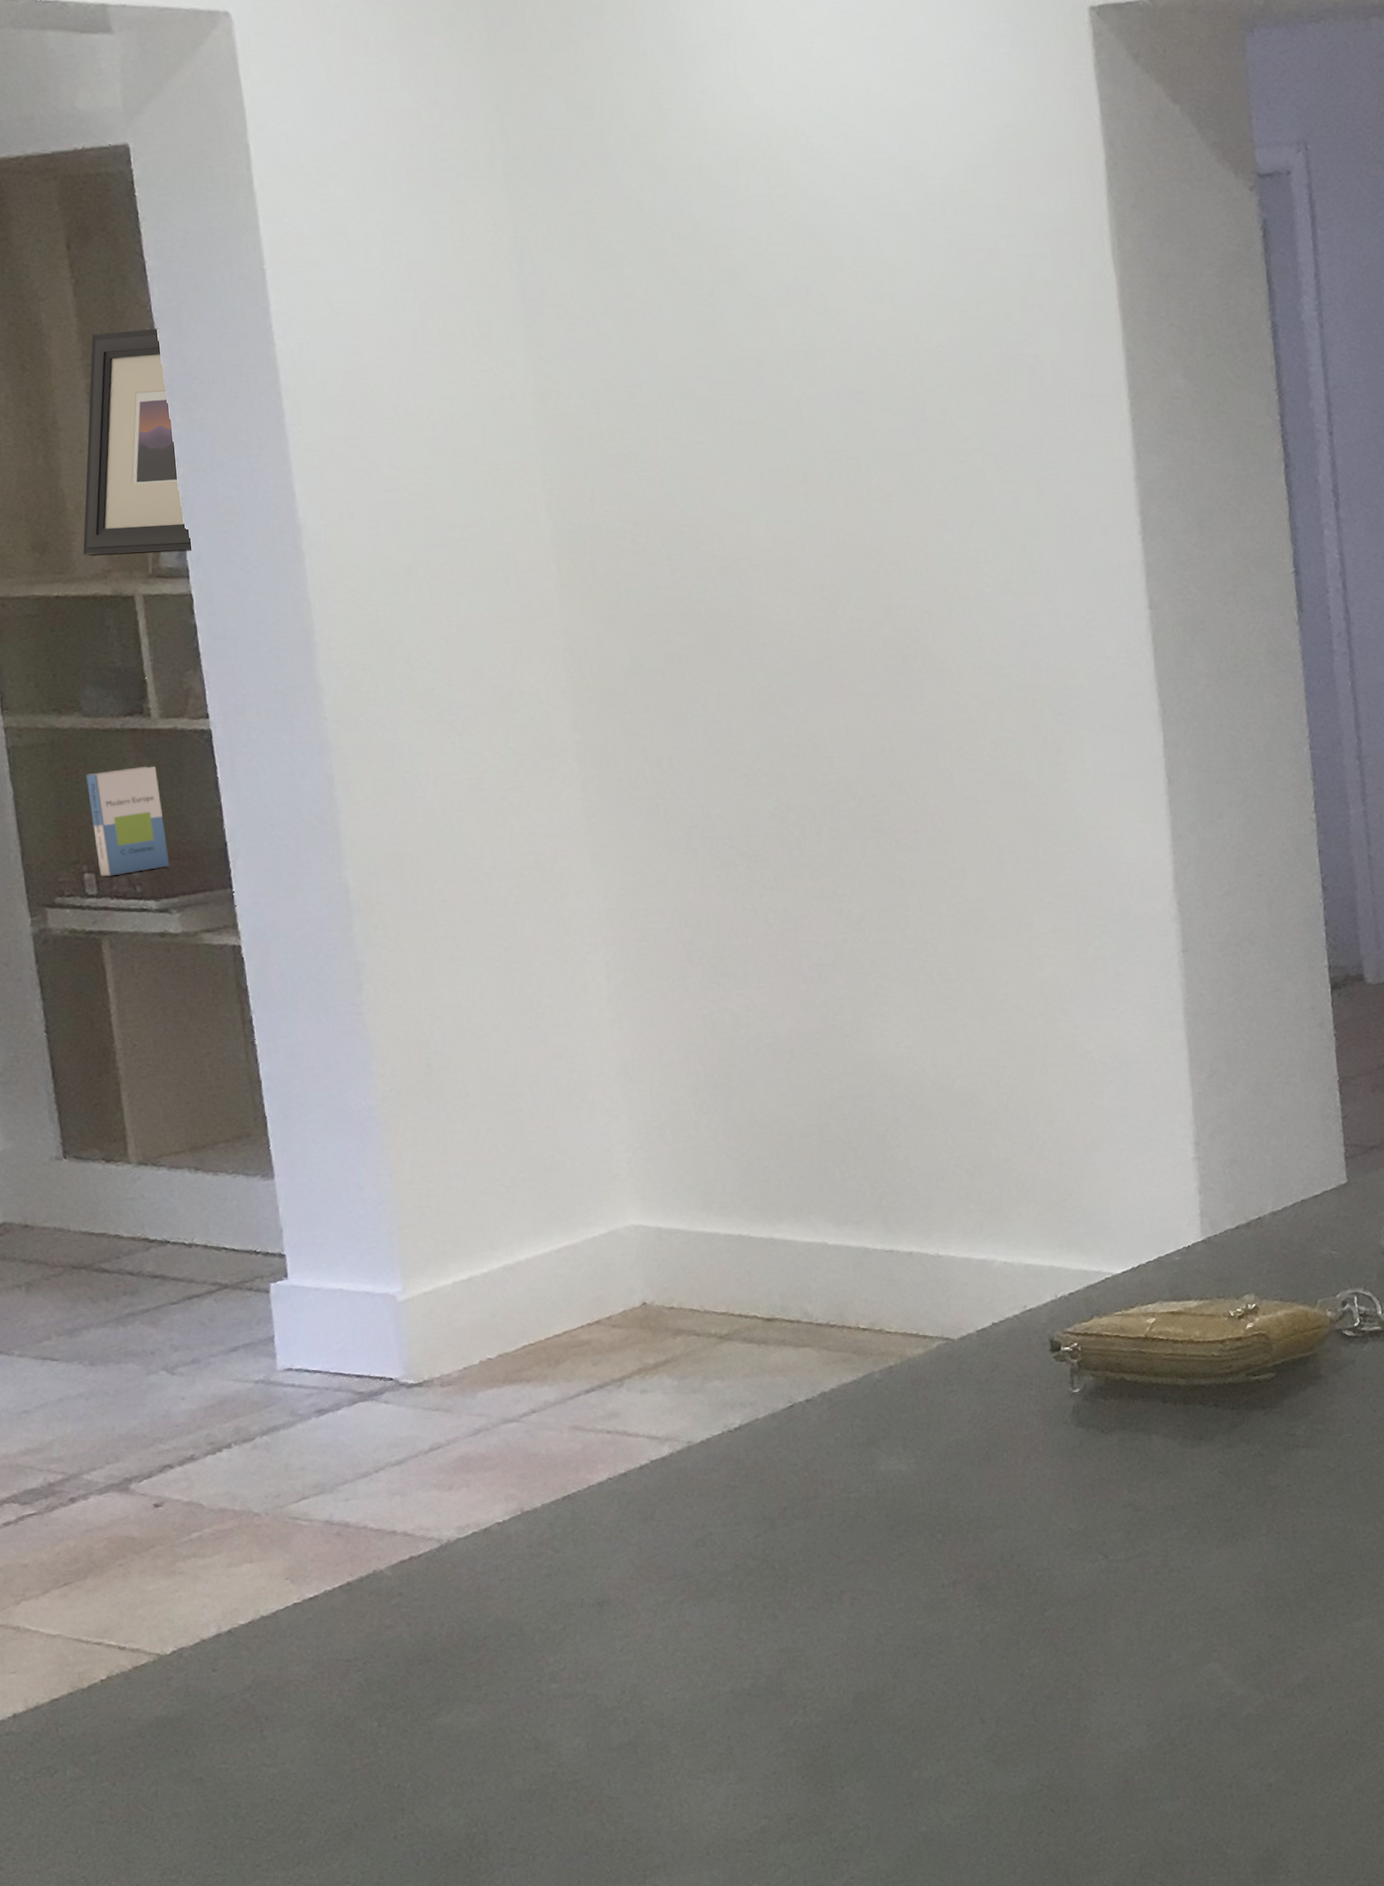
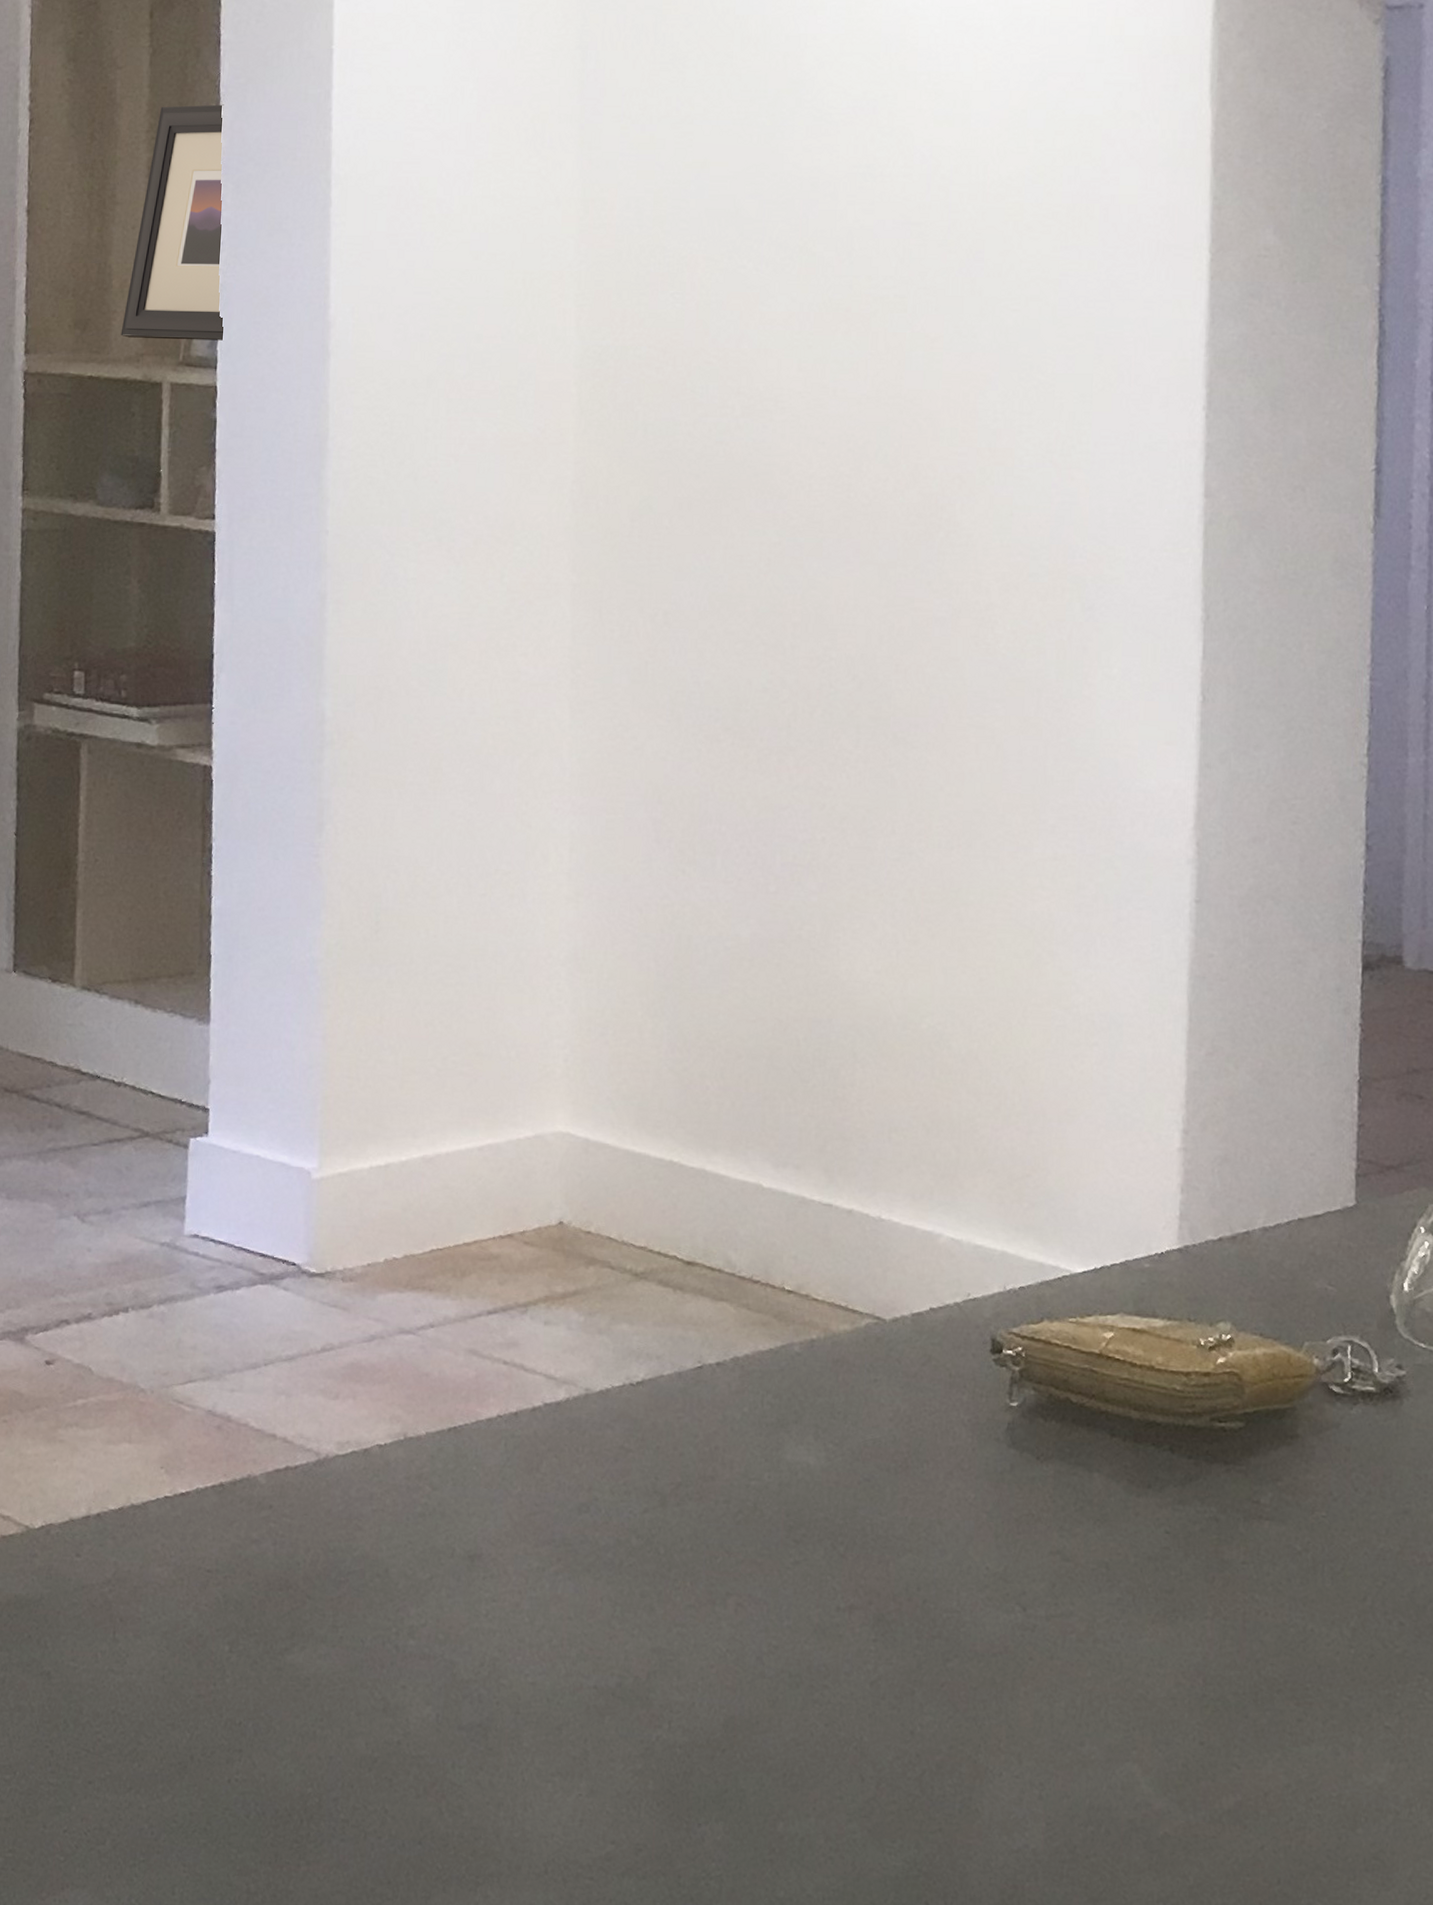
book: present [86,766,170,877] -> none [89,564,158,677]

